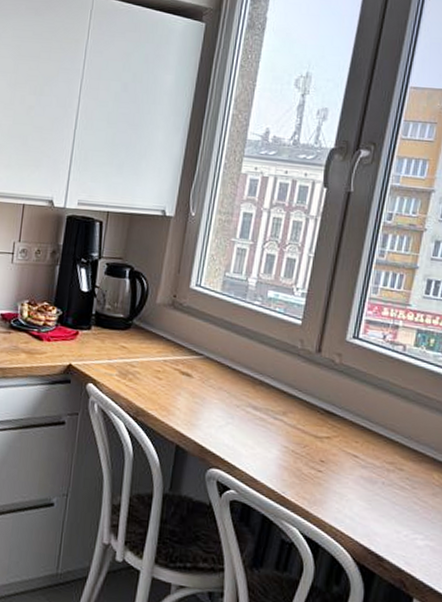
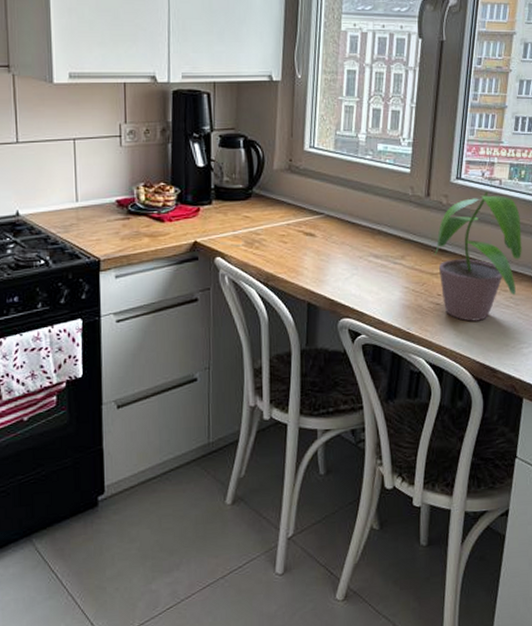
potted plant: none [320,356,426,499] -> present [434,191,522,321]

